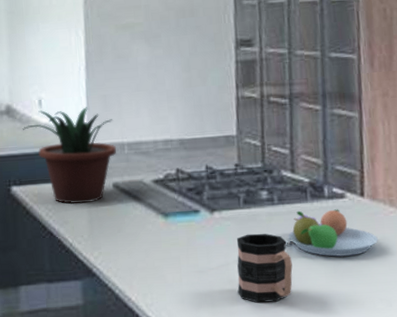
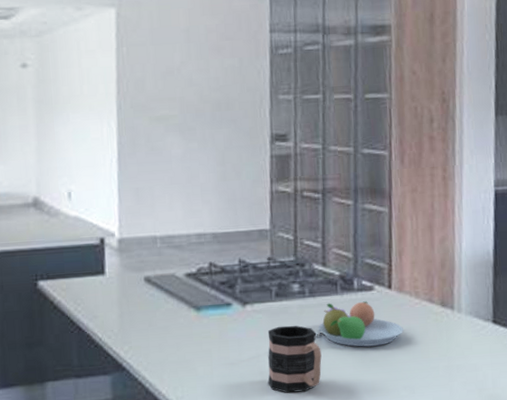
potted plant: present [22,107,117,204] -> none [50,200,149,298]

